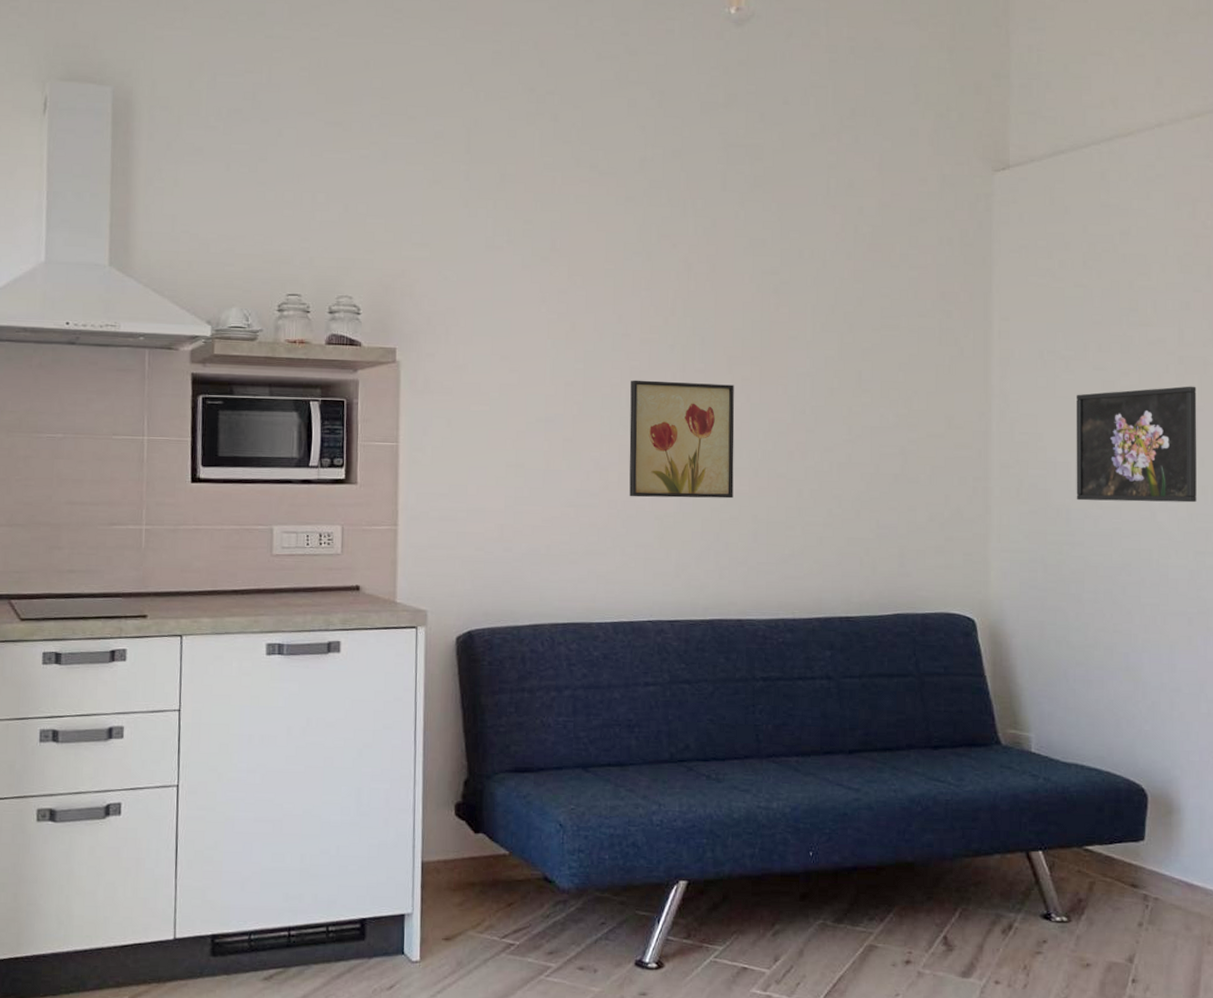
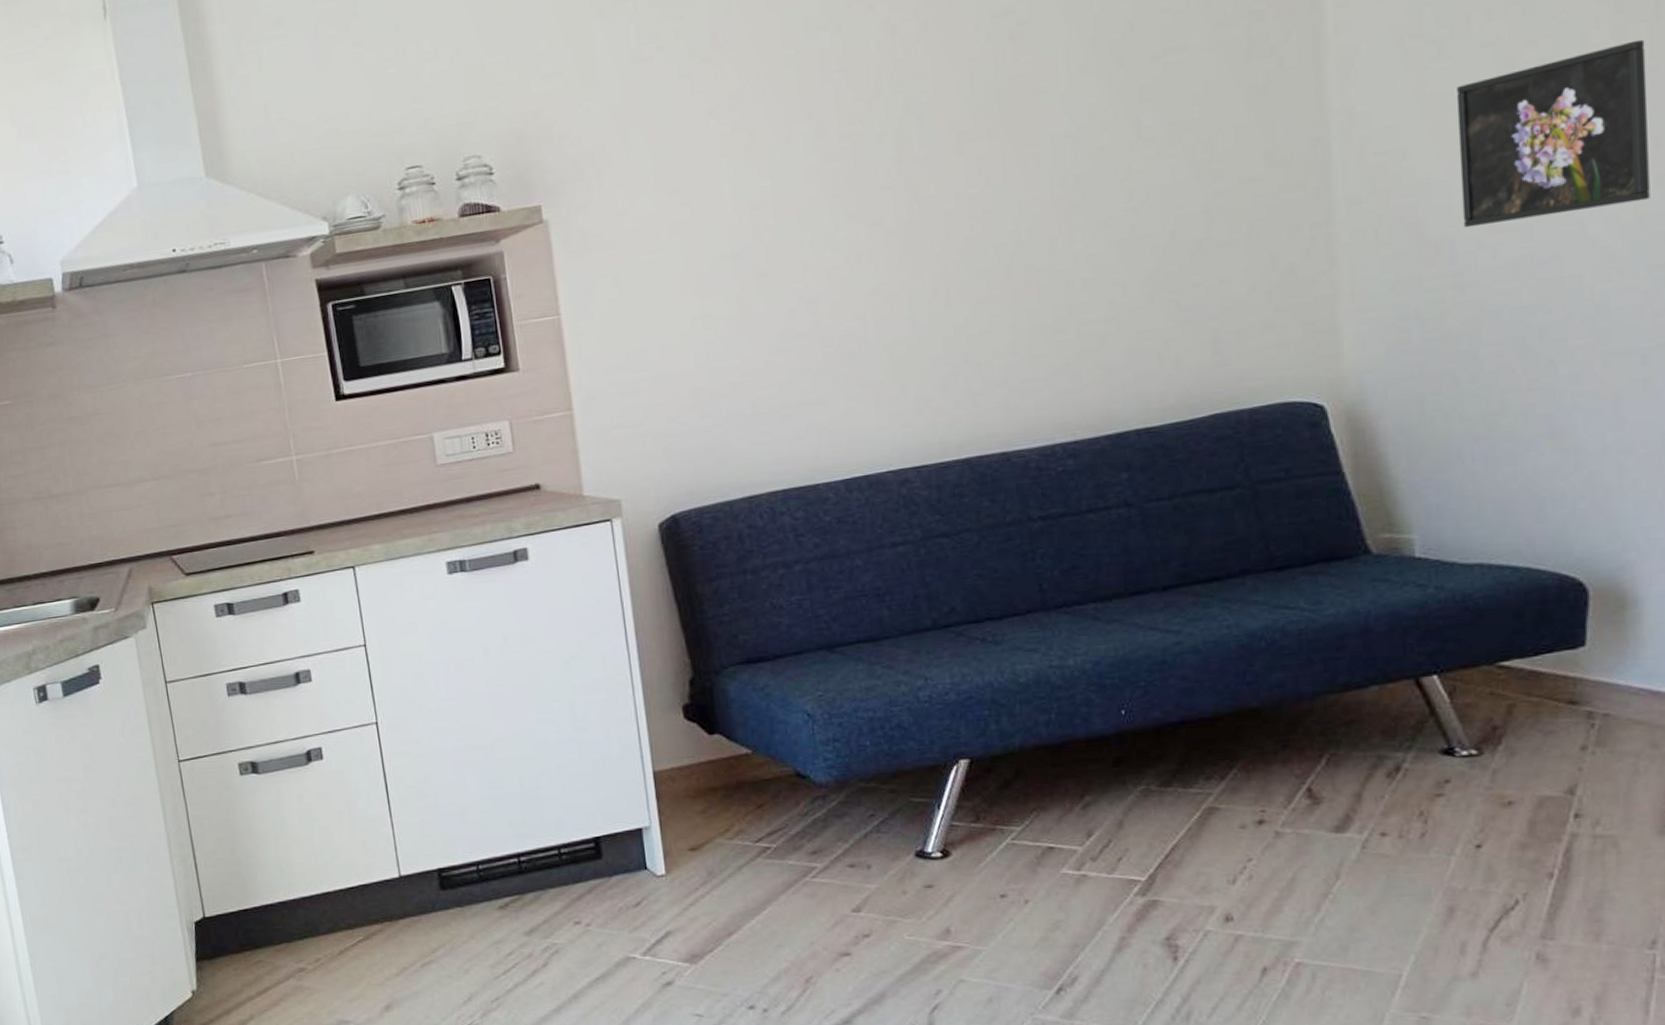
wall art: present [629,380,735,499] -> none [833,167,981,329]

